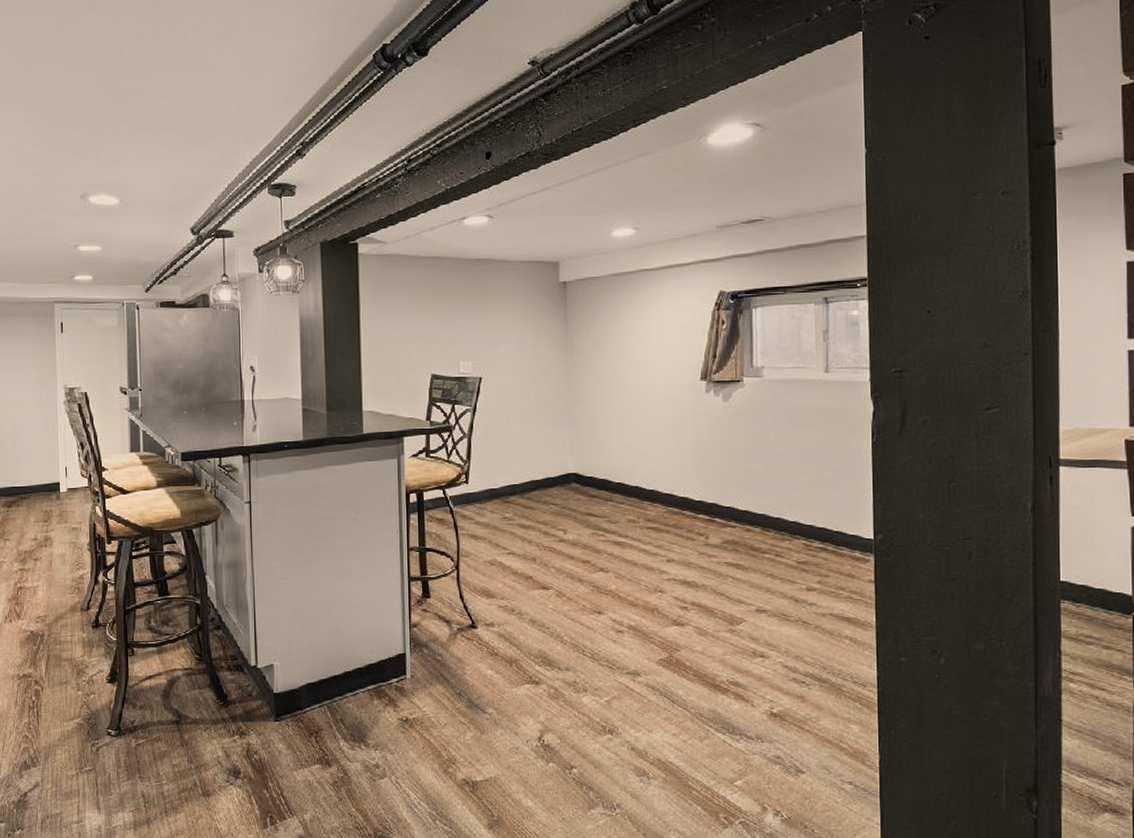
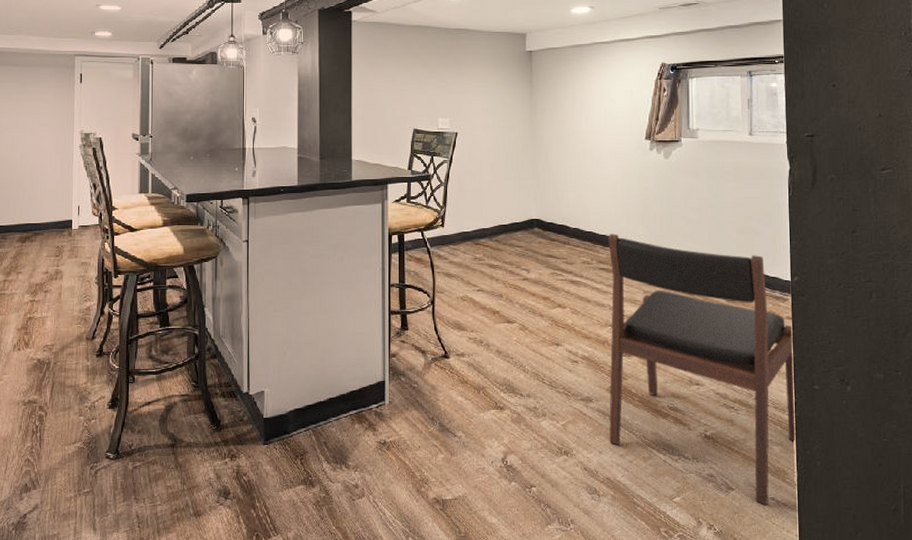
dining chair: none [657,488,879,790] -> present [608,234,797,505]

